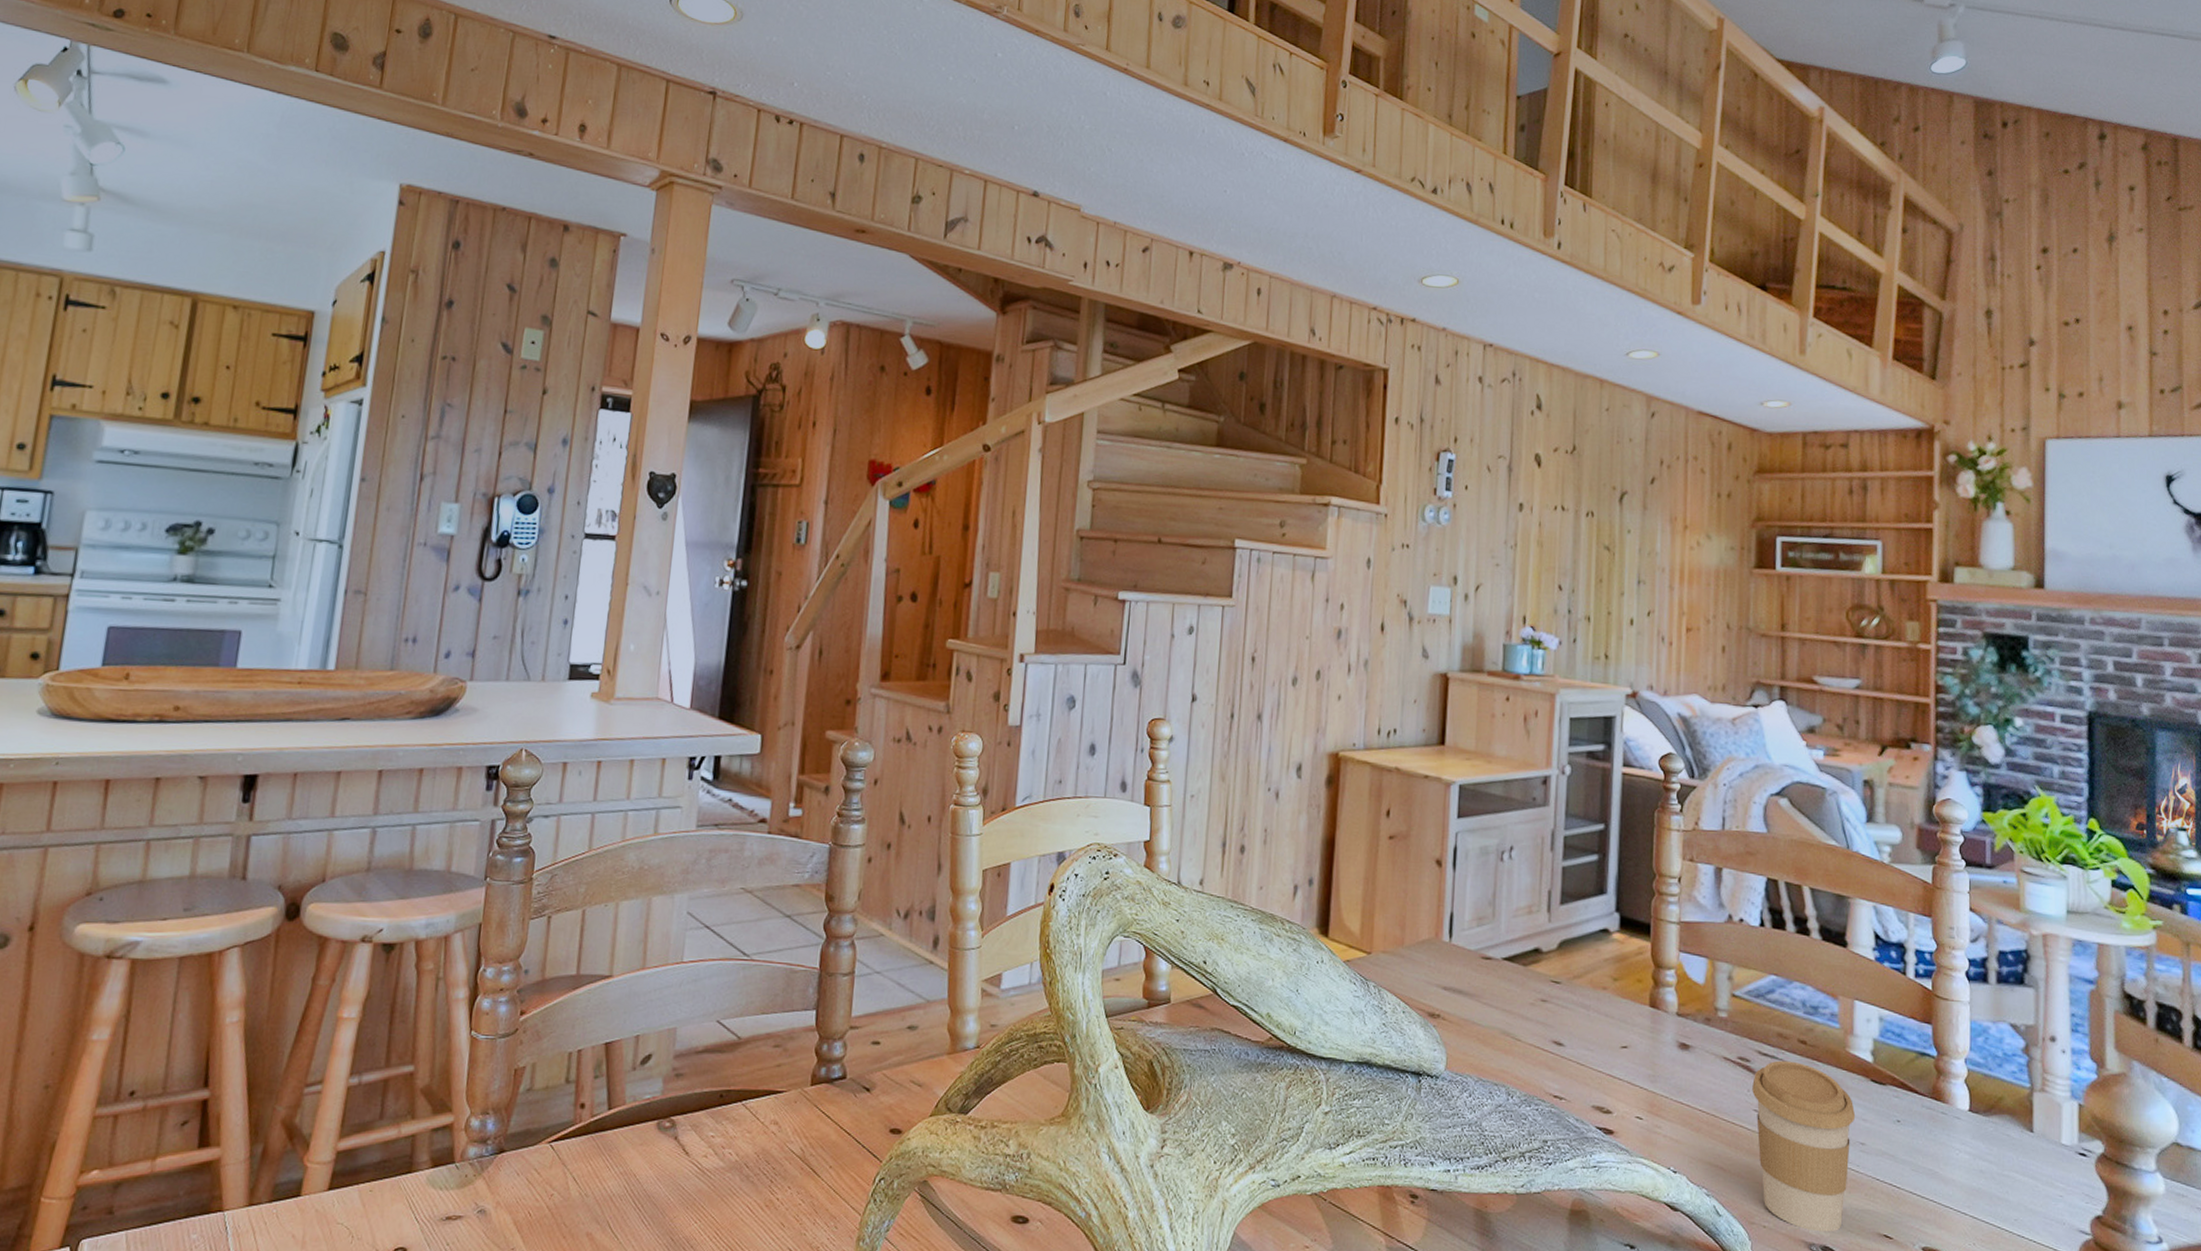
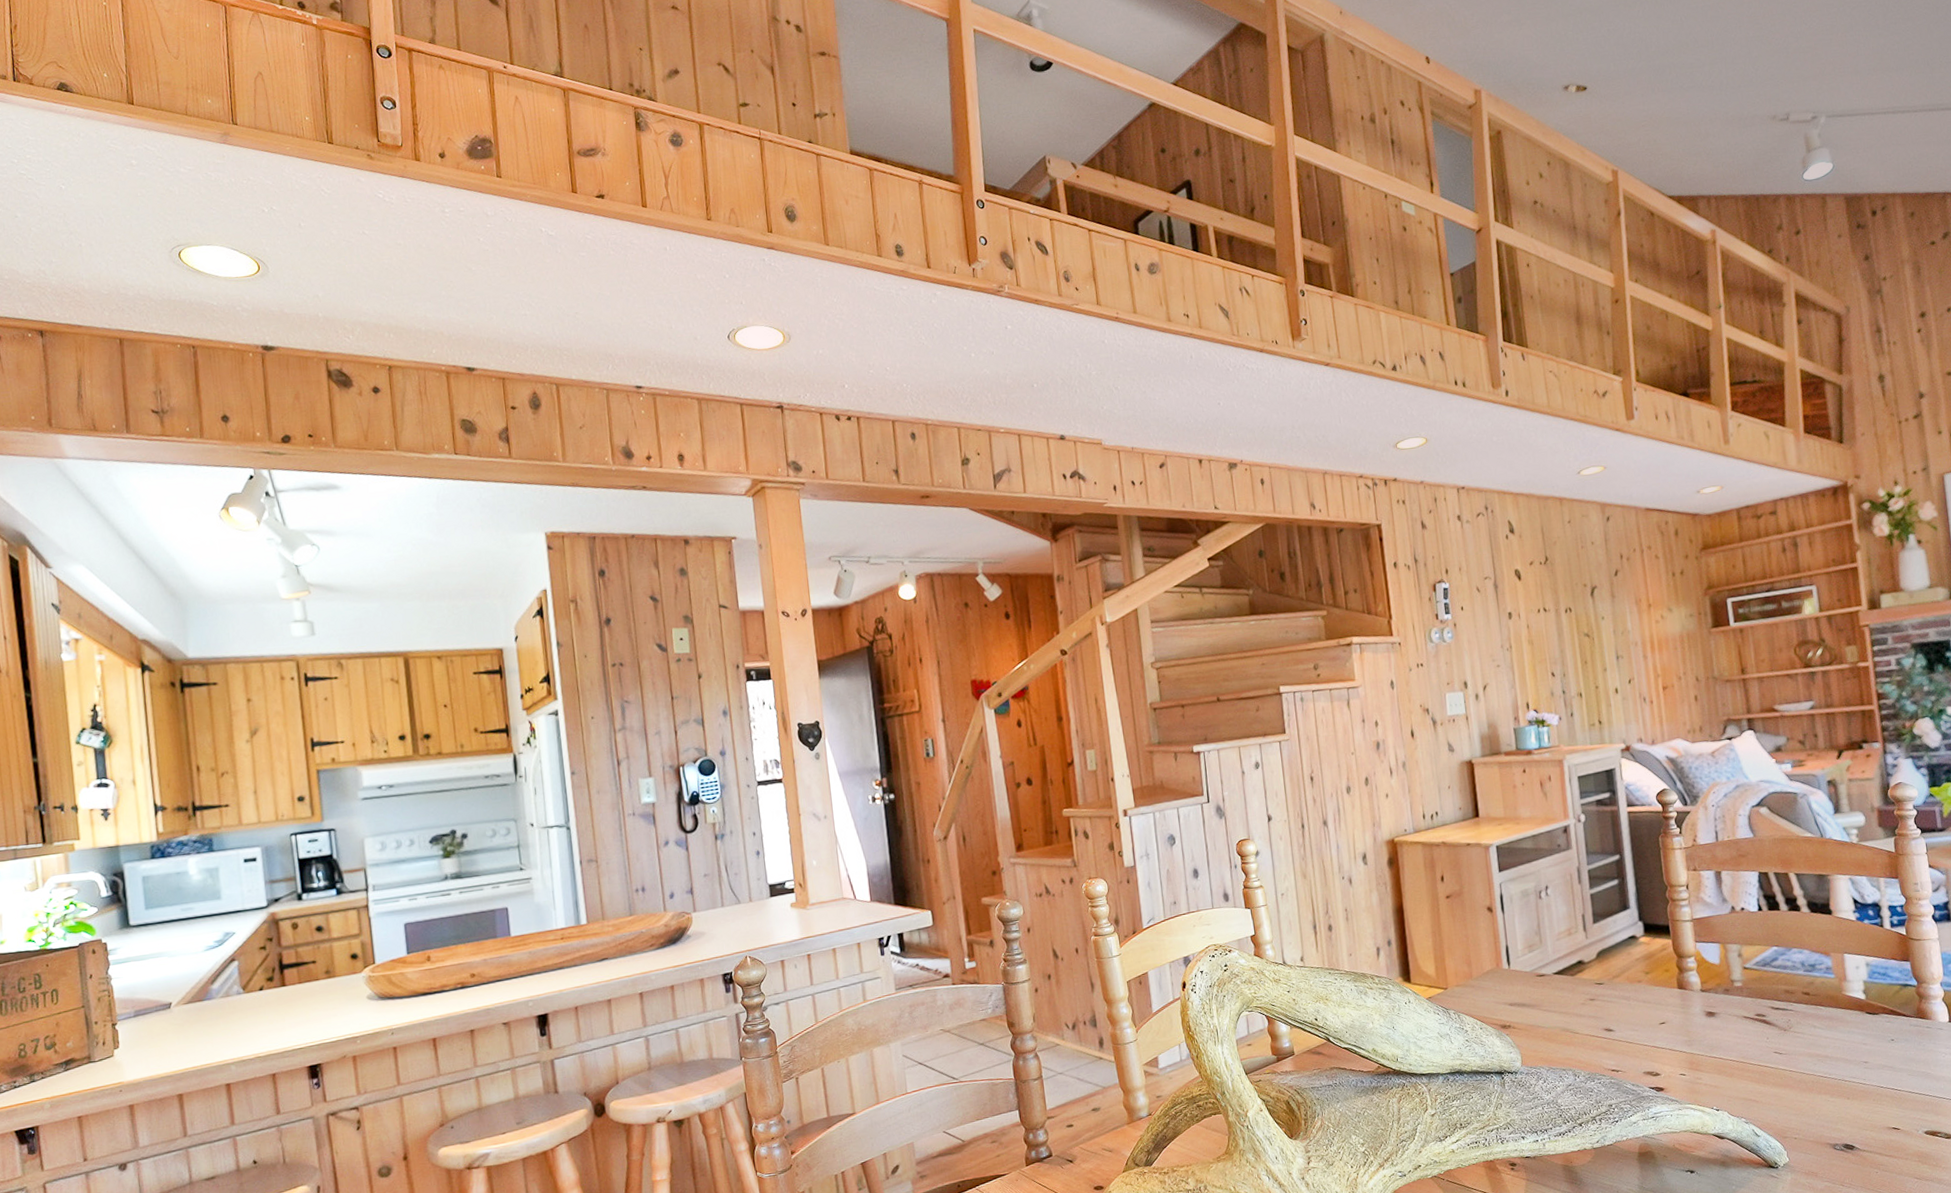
coffee cup: present [1752,1060,1856,1232] -> none [1770,1009,1858,1135]

